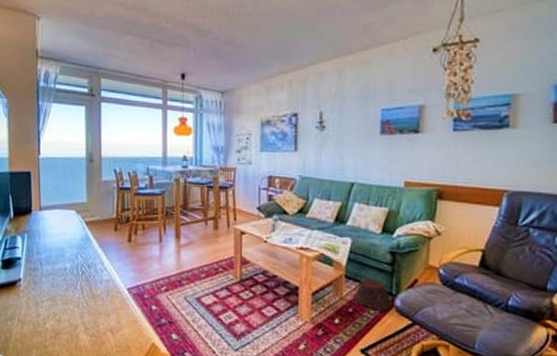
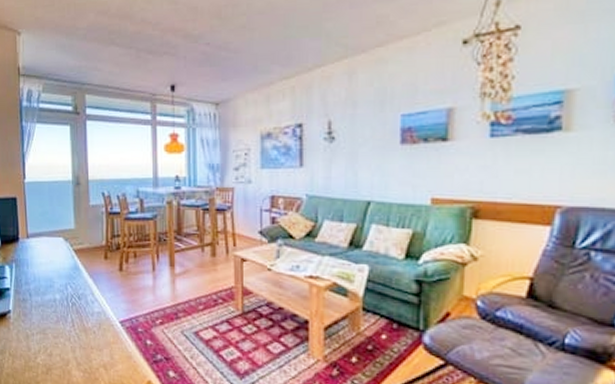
woven basket: present [352,279,392,311] -> none [371,312,420,349]

